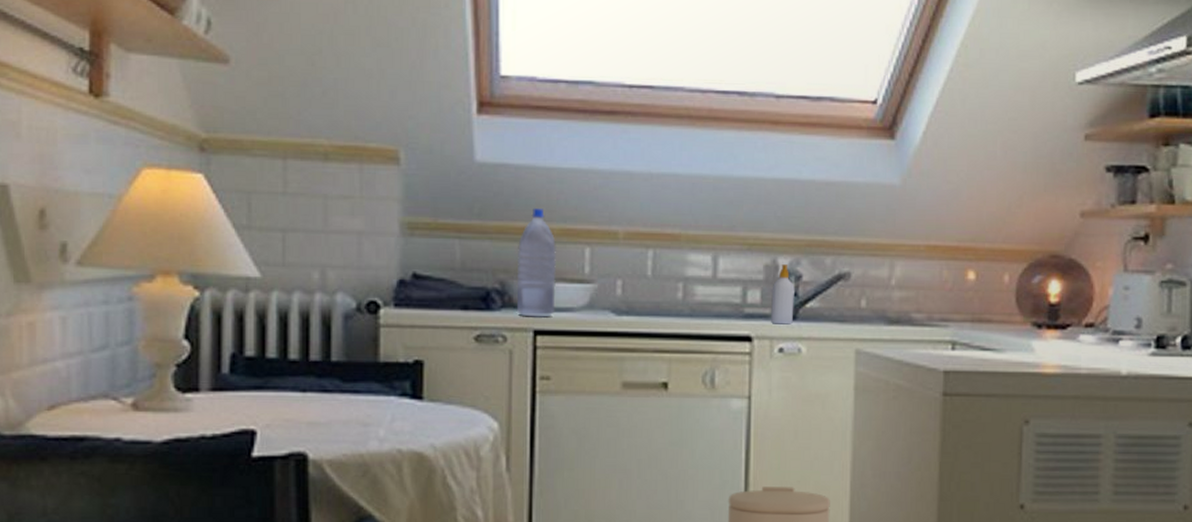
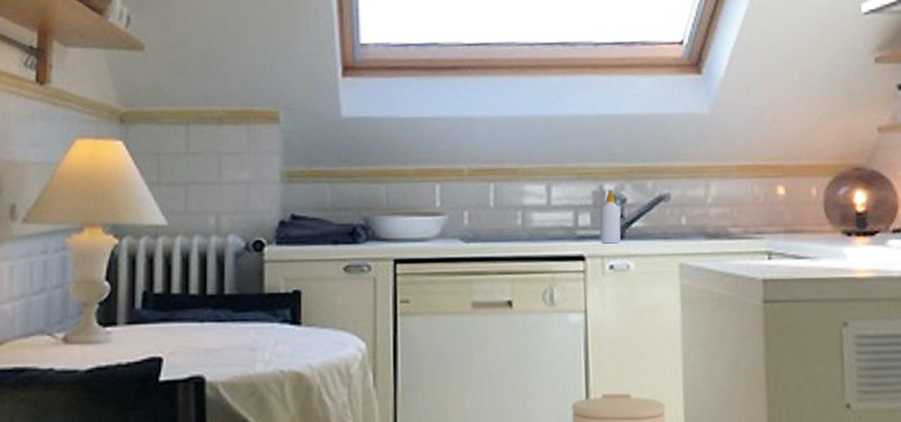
water bottle: present [516,208,557,317] -> none [378,153,412,248]

